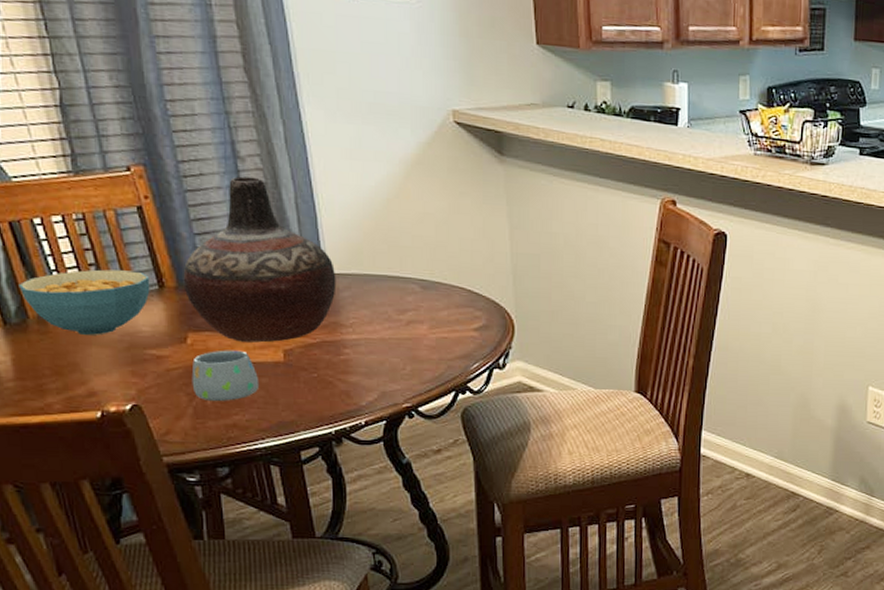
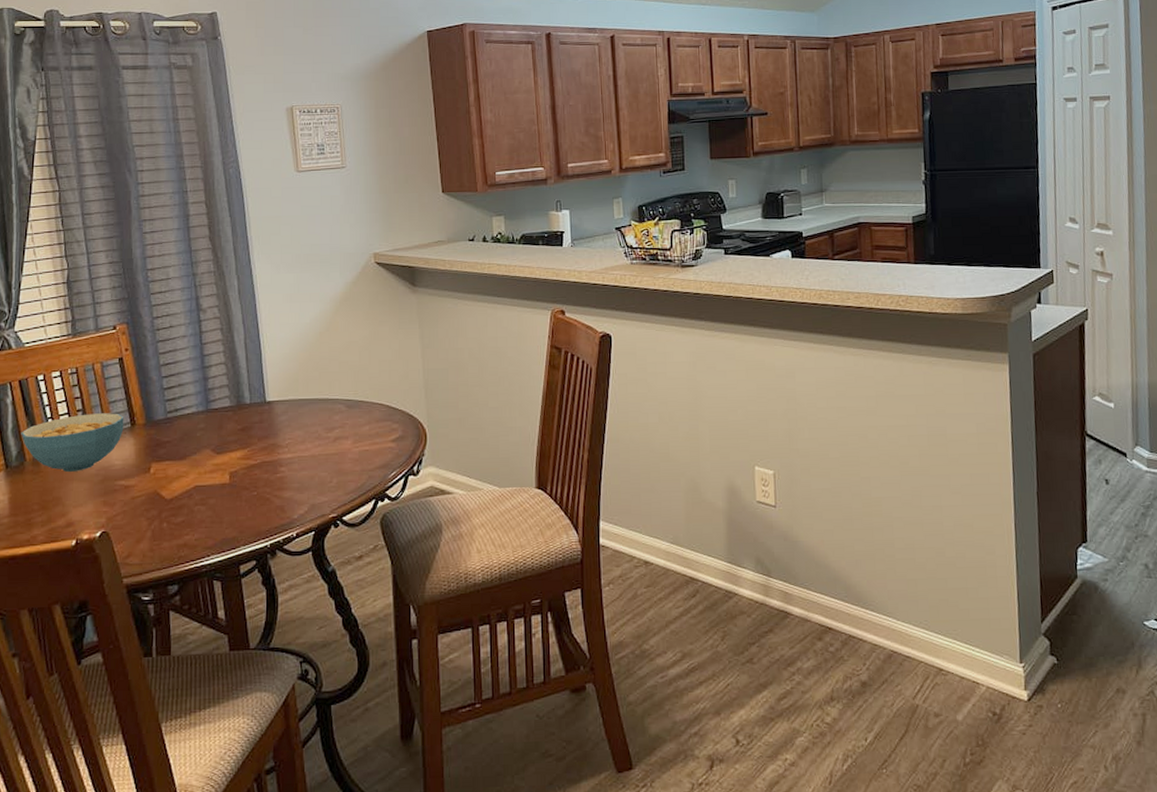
vase: present [183,176,337,343] -> none [151,325,276,468]
mug: present [191,350,260,402] -> none [152,476,208,524]

